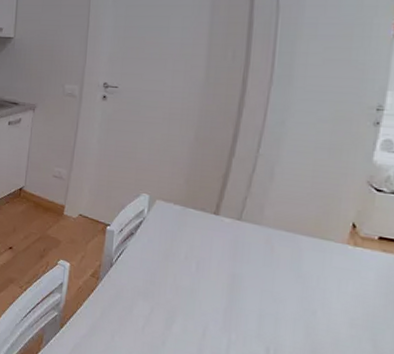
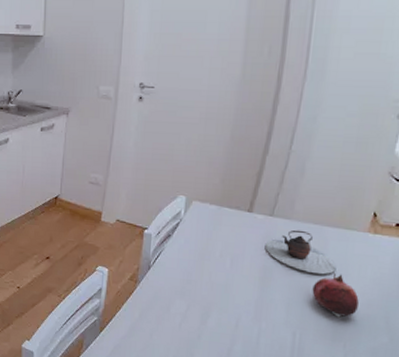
teapot: none [233,236,313,287] -> present [265,229,337,275]
fruit: none [286,286,340,337] -> present [312,273,359,319]

